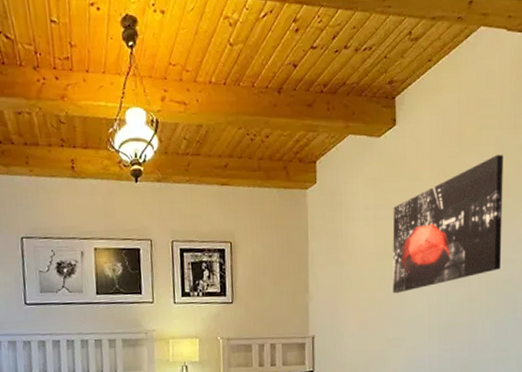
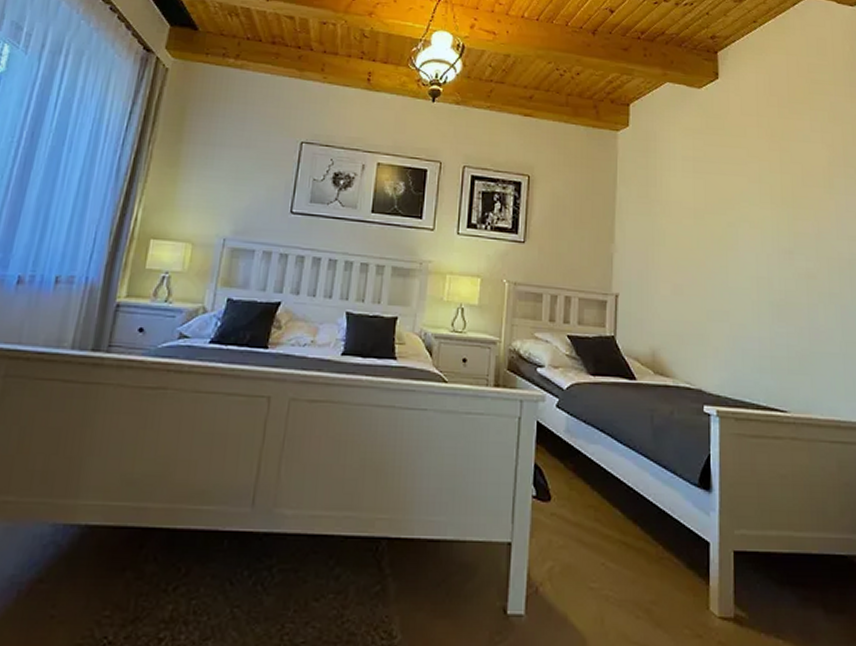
wall art: present [392,154,503,294] -> none [713,120,844,258]

